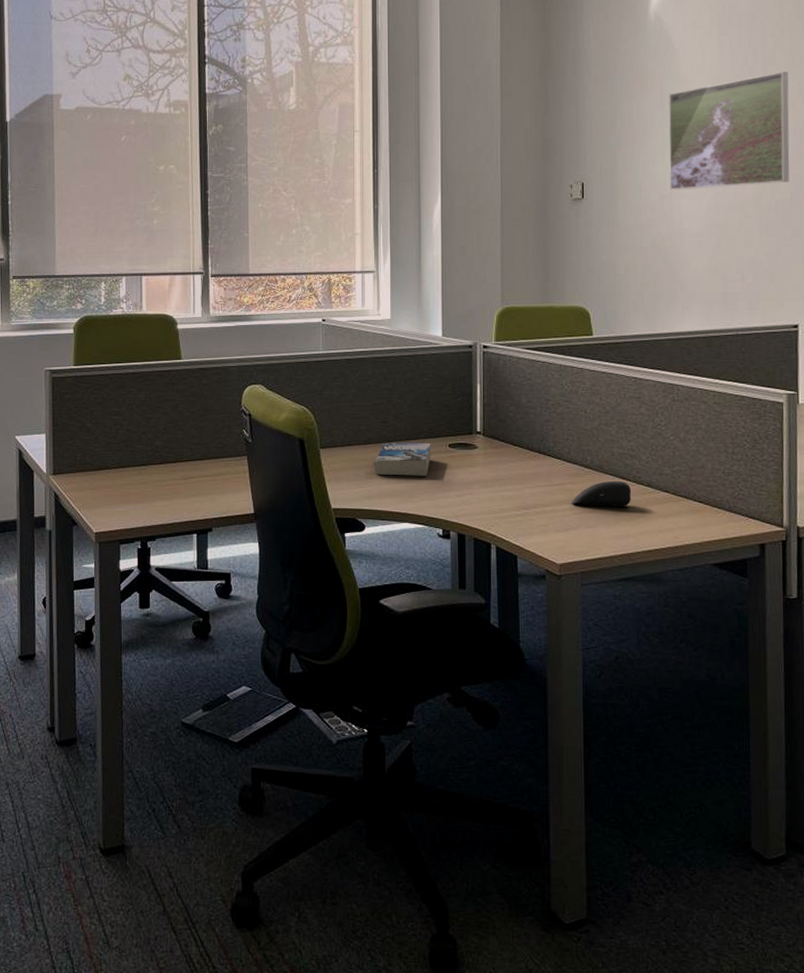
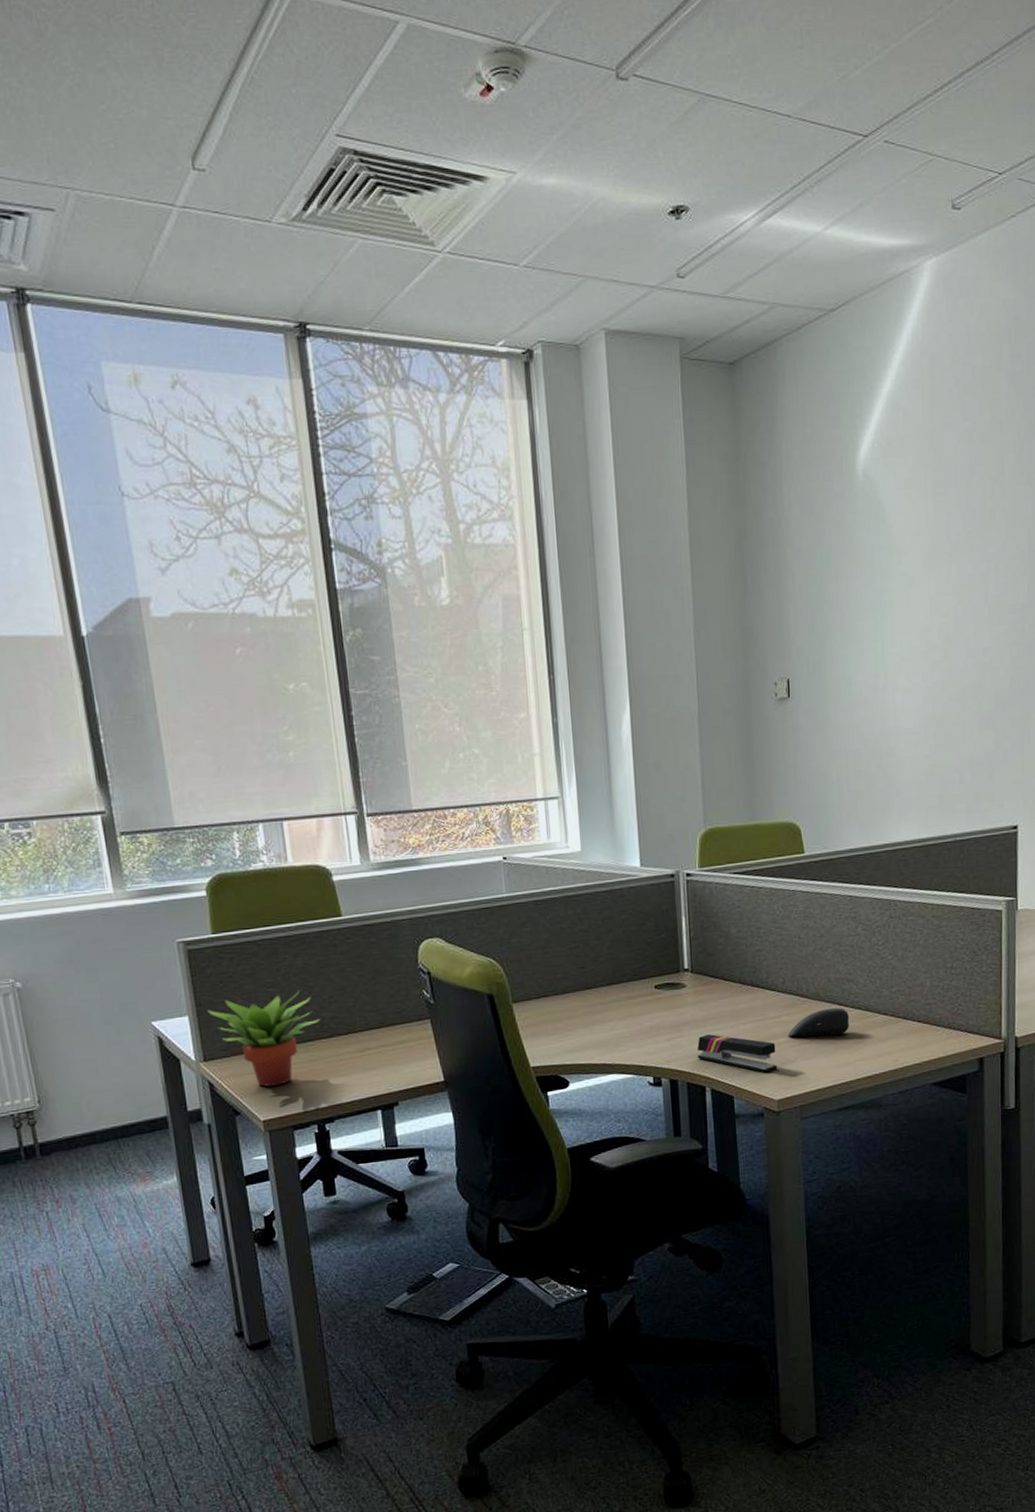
succulent plant: none [61,419,154,502] -> present [206,989,321,1087]
book: present [374,442,431,476] -> none [573,986,637,1026]
stapler: none [484,494,561,537] -> present [697,1034,778,1073]
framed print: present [669,72,790,190] -> none [880,537,1010,683]

